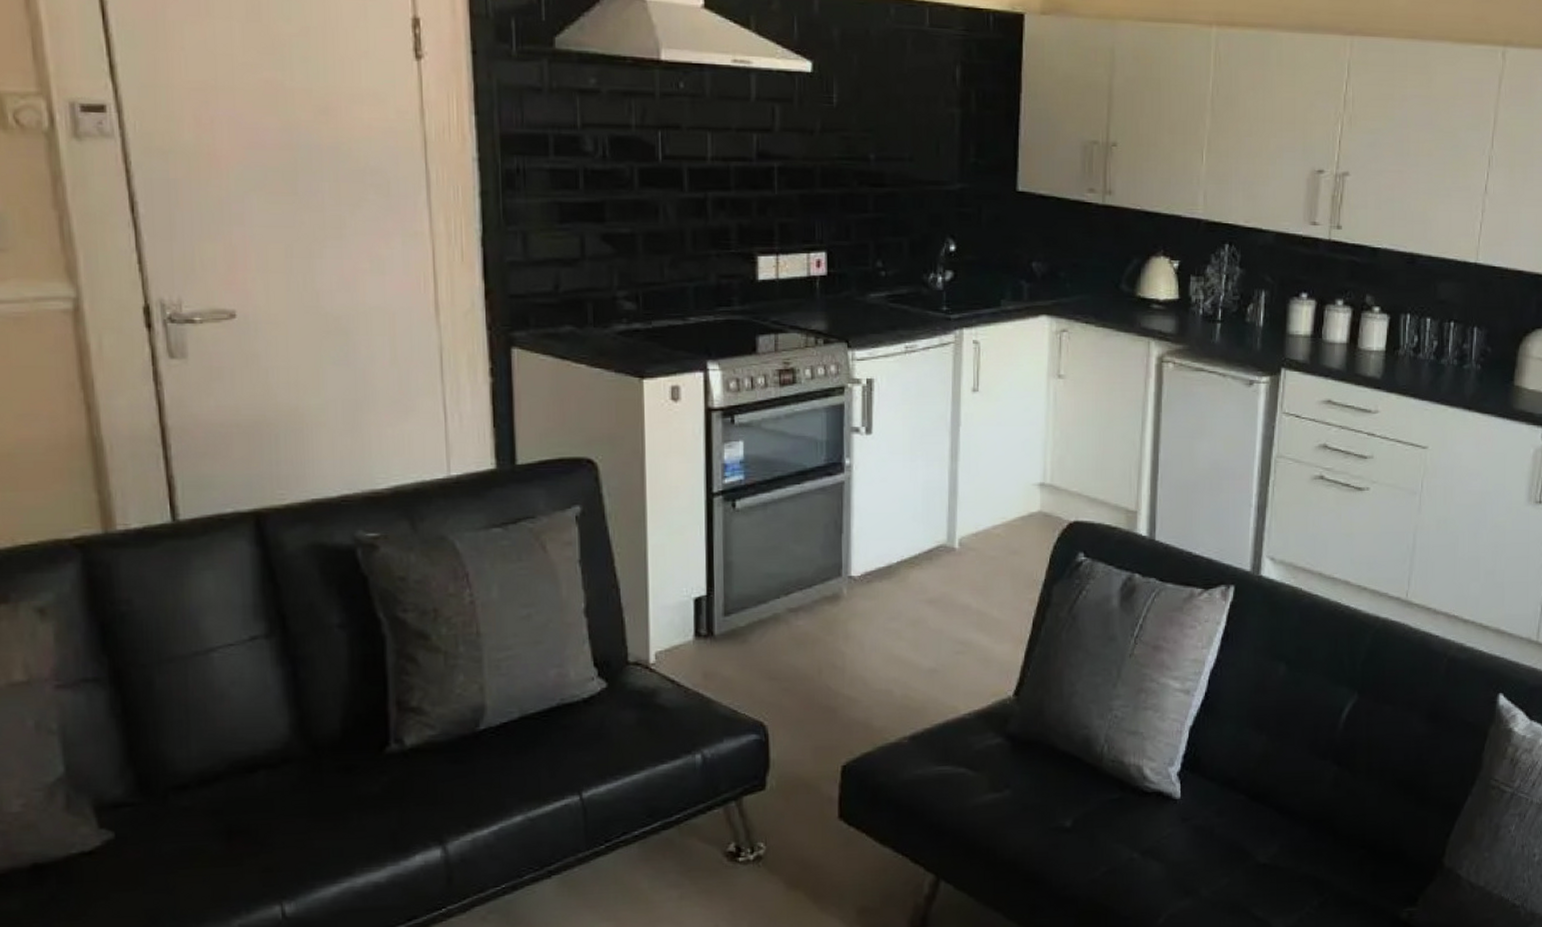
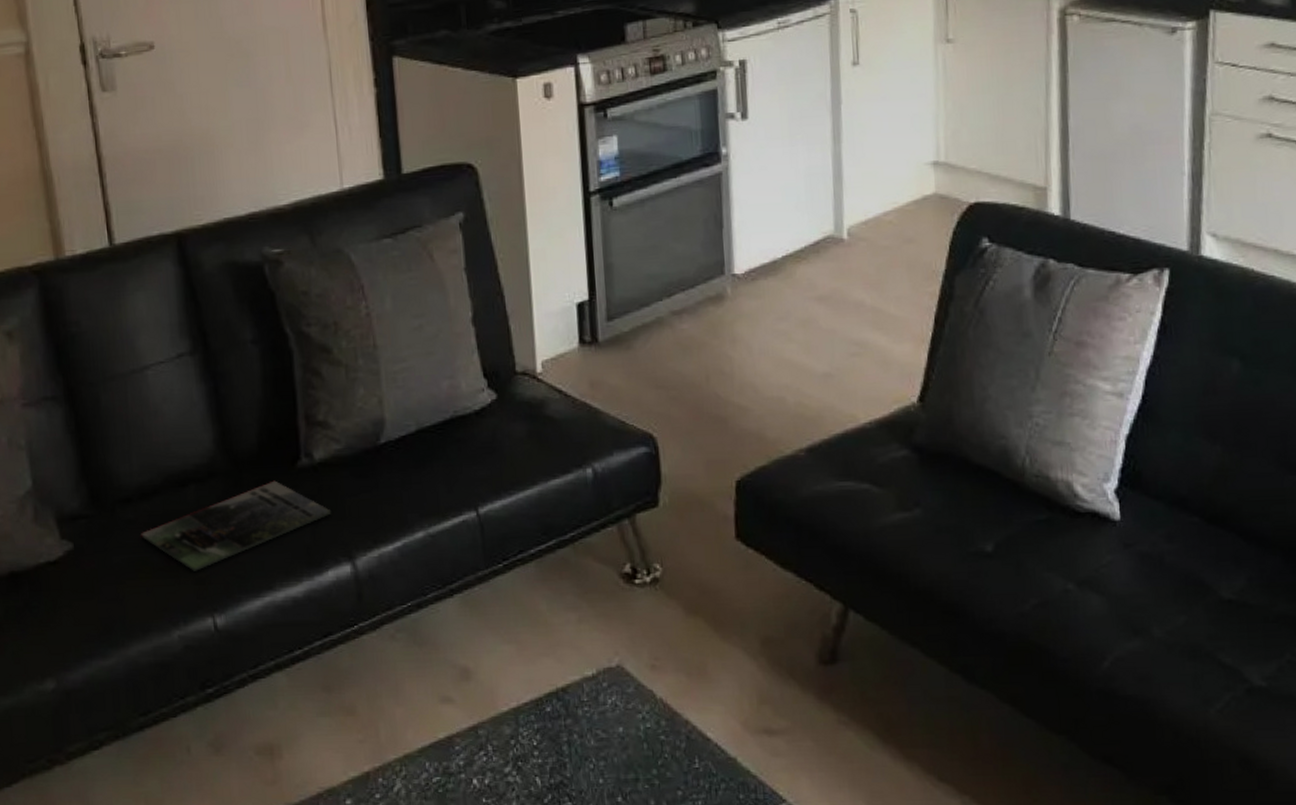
magazine: none [198,766,422,859] -> present [141,480,332,571]

